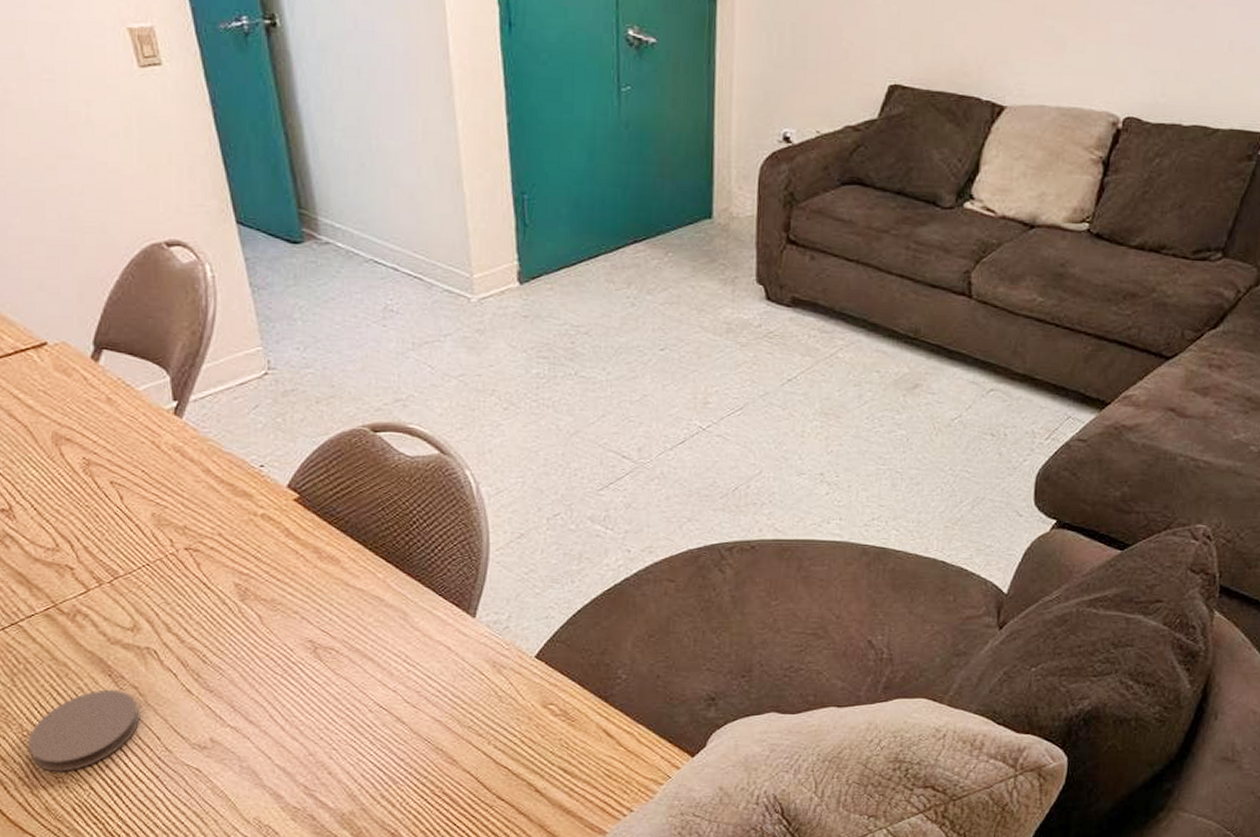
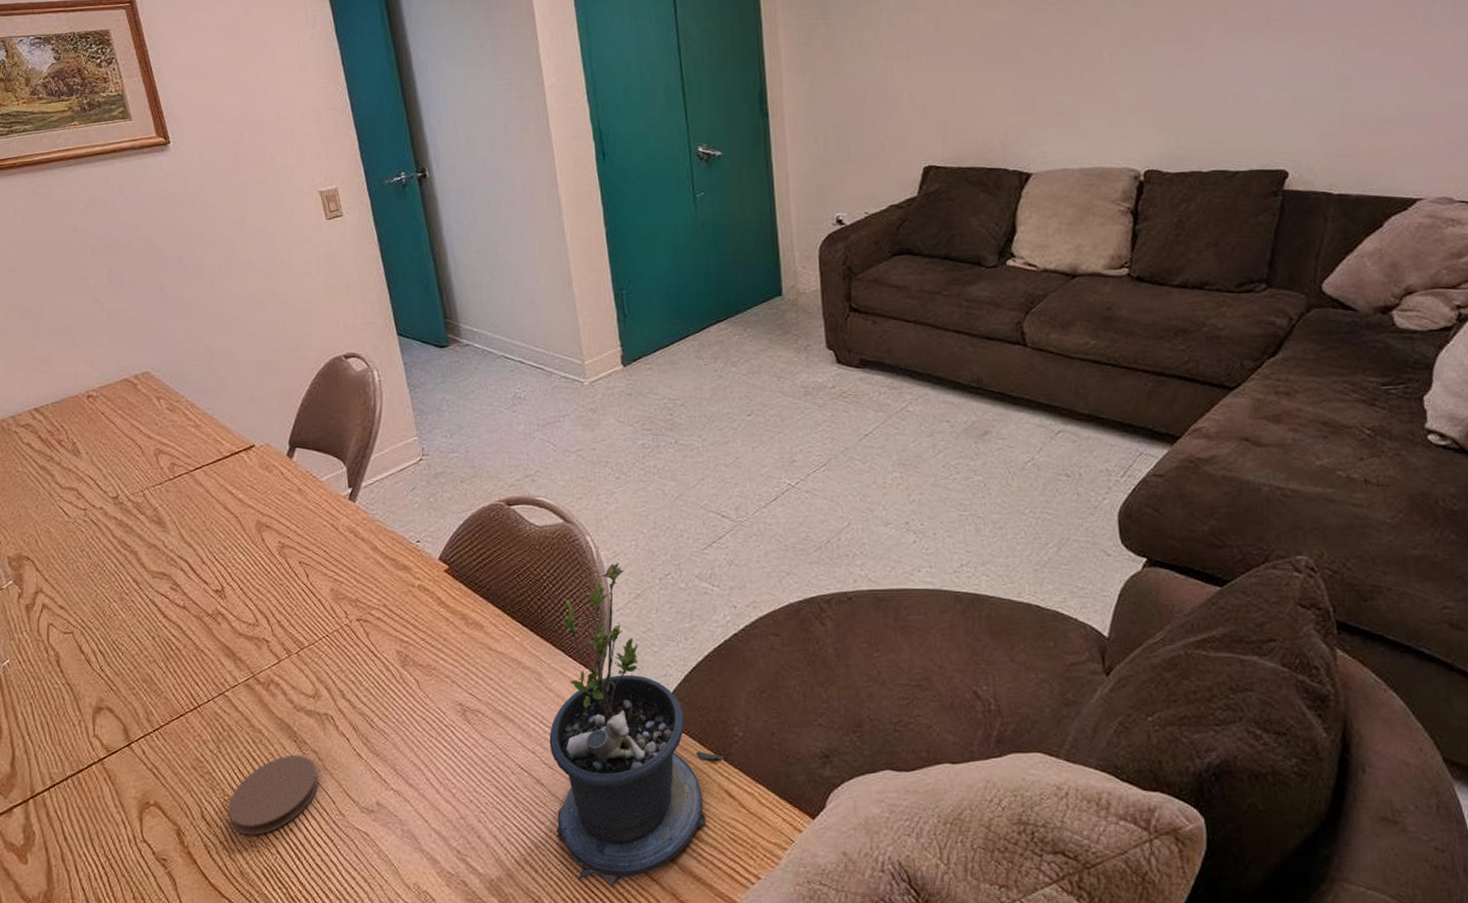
potted plant: none [413,500,607,820] -> present [549,563,726,887]

